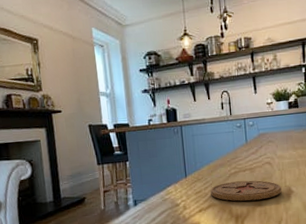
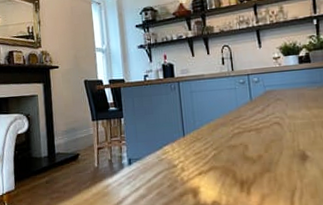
coaster: present [210,180,282,201] -> none [211,142,294,166]

